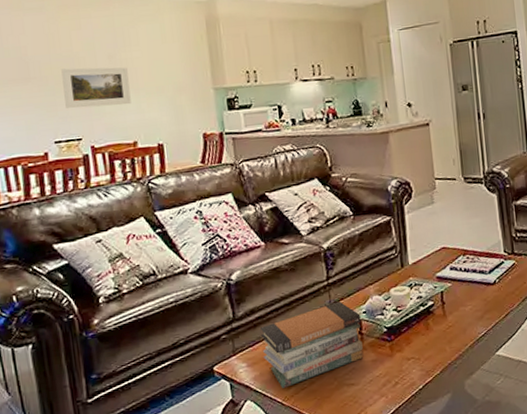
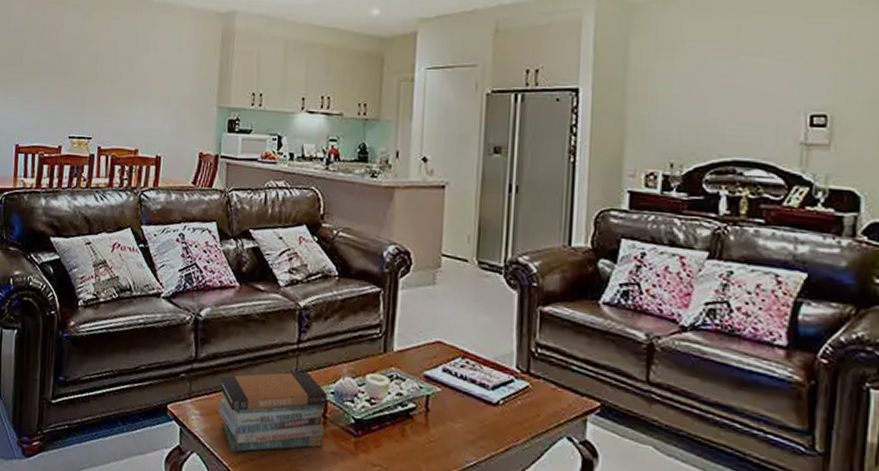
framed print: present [61,67,131,108] -> none [84,66,142,111]

